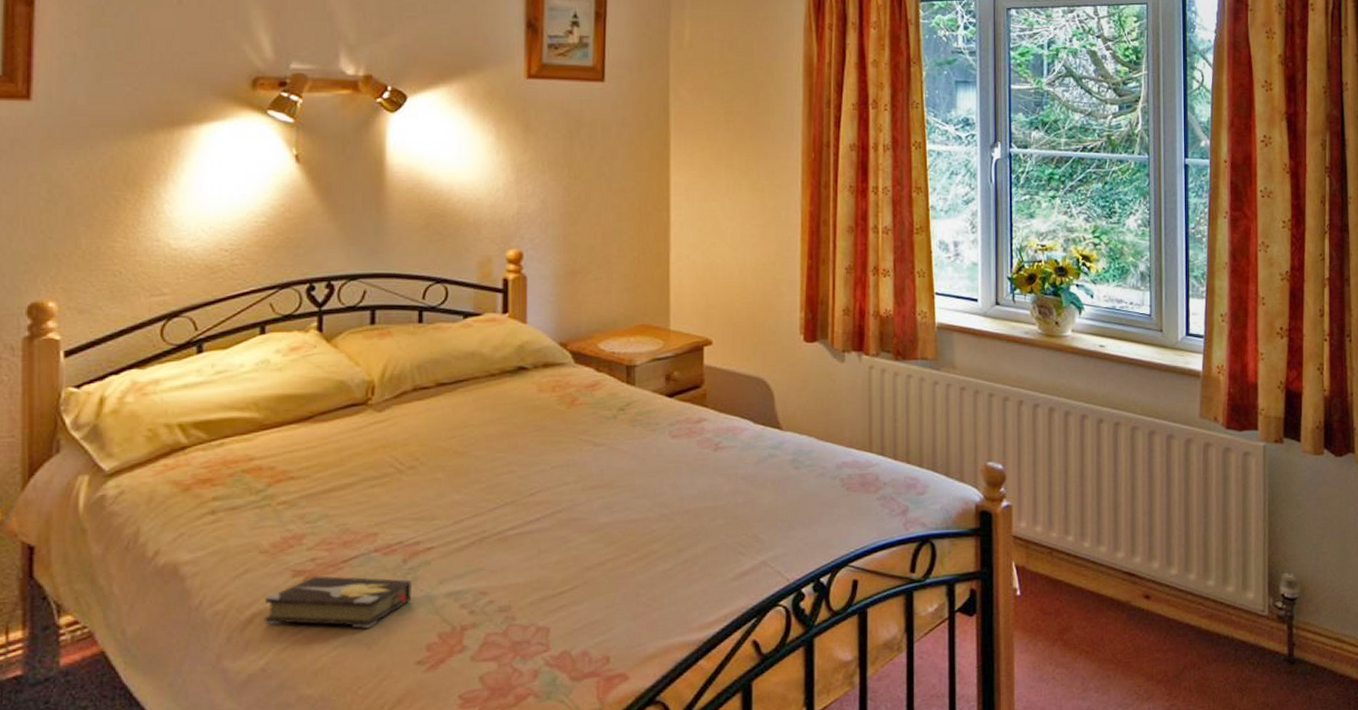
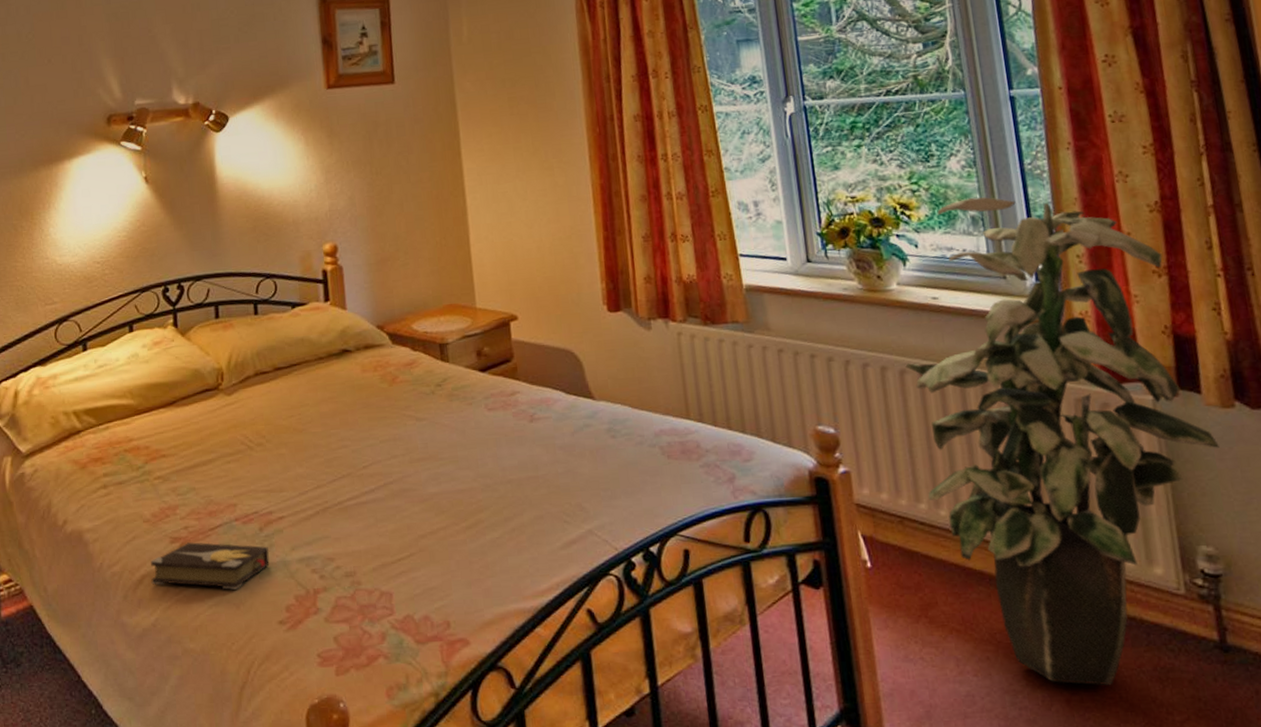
indoor plant: none [1070,256,1308,697] -> present [905,197,1219,686]

